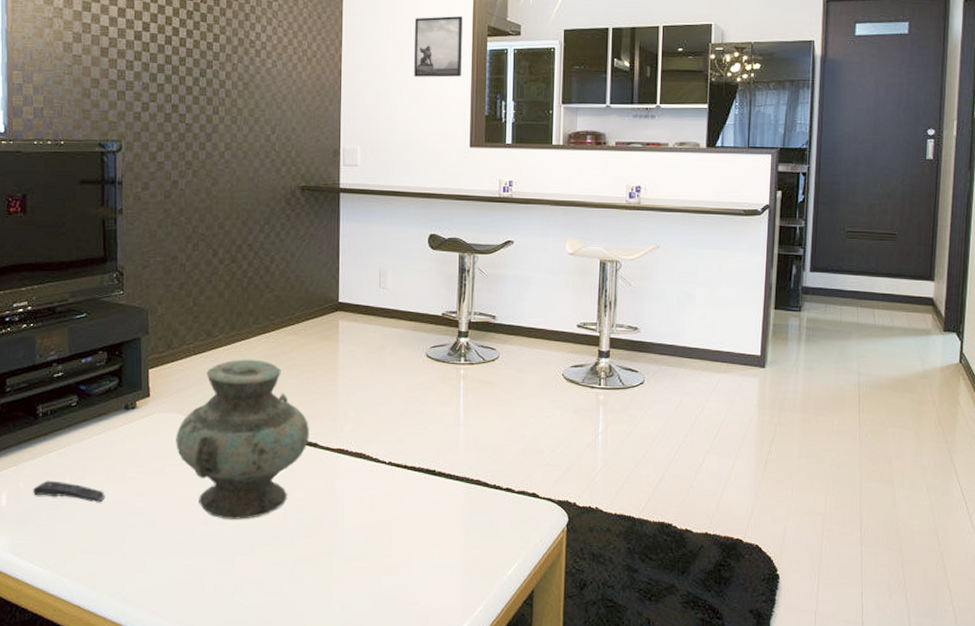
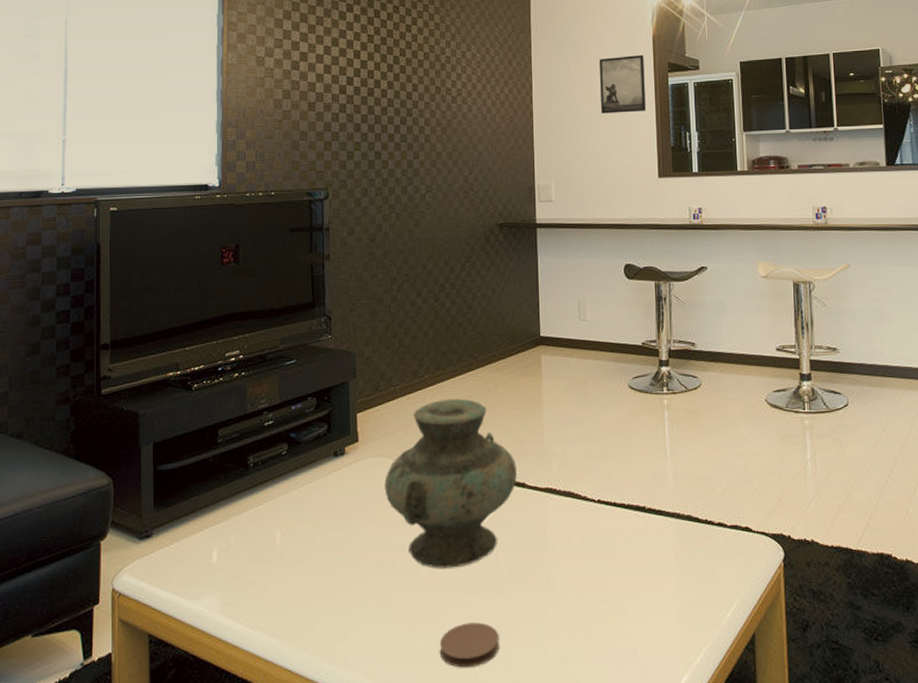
remote control: present [33,480,106,503] -> none [244,534,316,556]
coaster: none [226,570,286,610] -> present [439,622,499,668]

